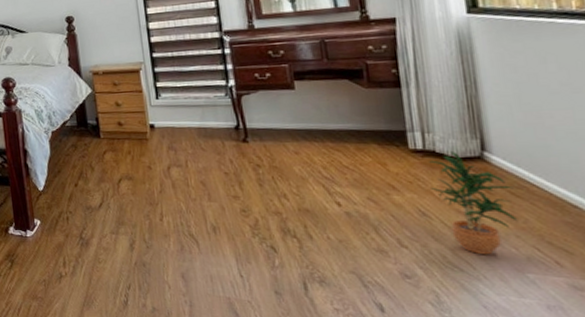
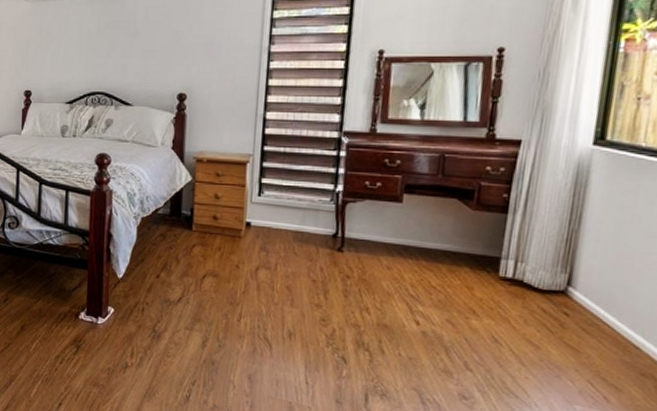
potted plant: present [429,152,518,255] -> none [509,283,586,385]

